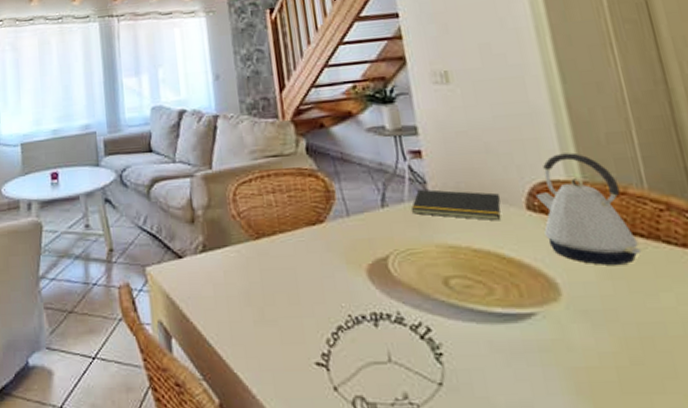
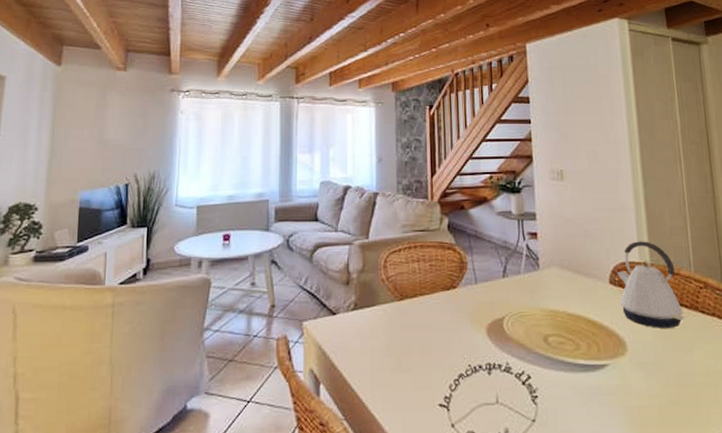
notepad: present [411,189,501,221] -> none [526,264,592,292]

